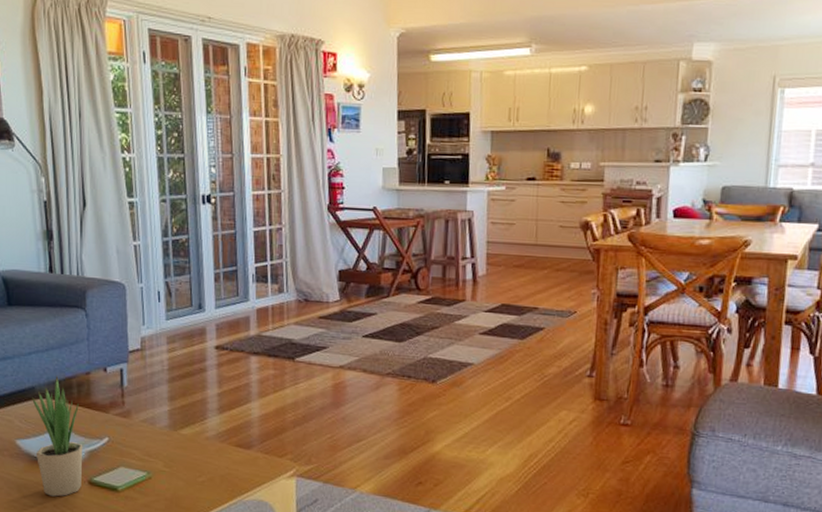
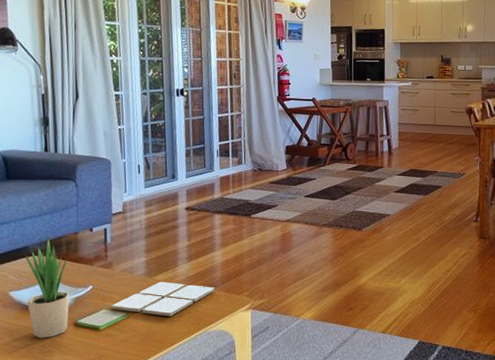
drink coaster: none [130,436,253,480] -> present [111,281,216,317]

